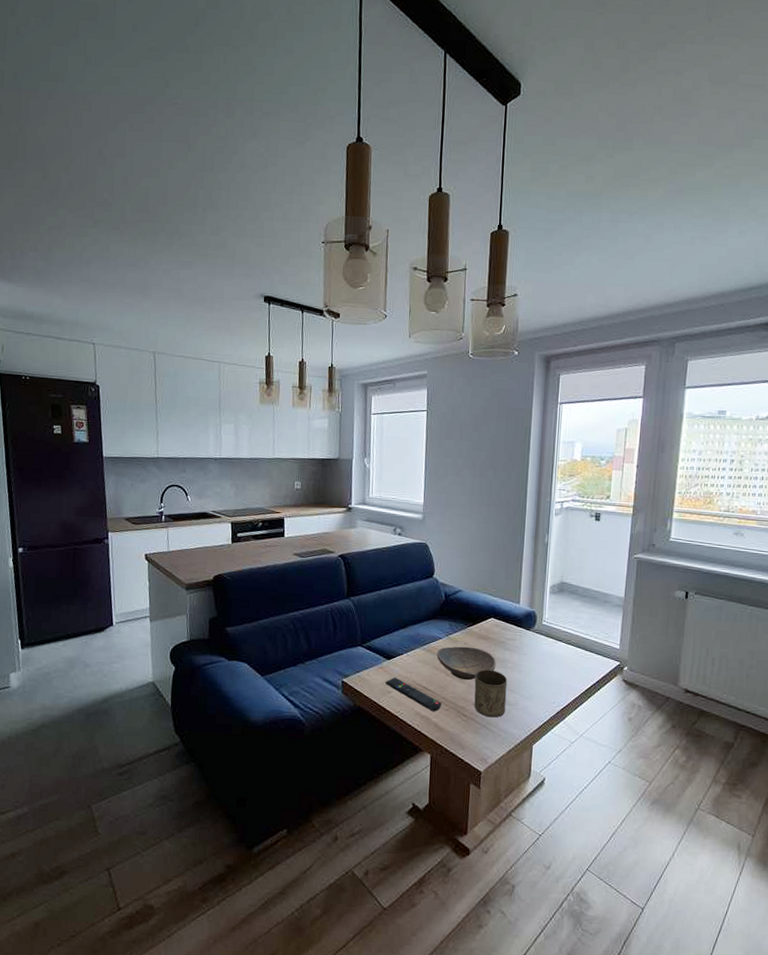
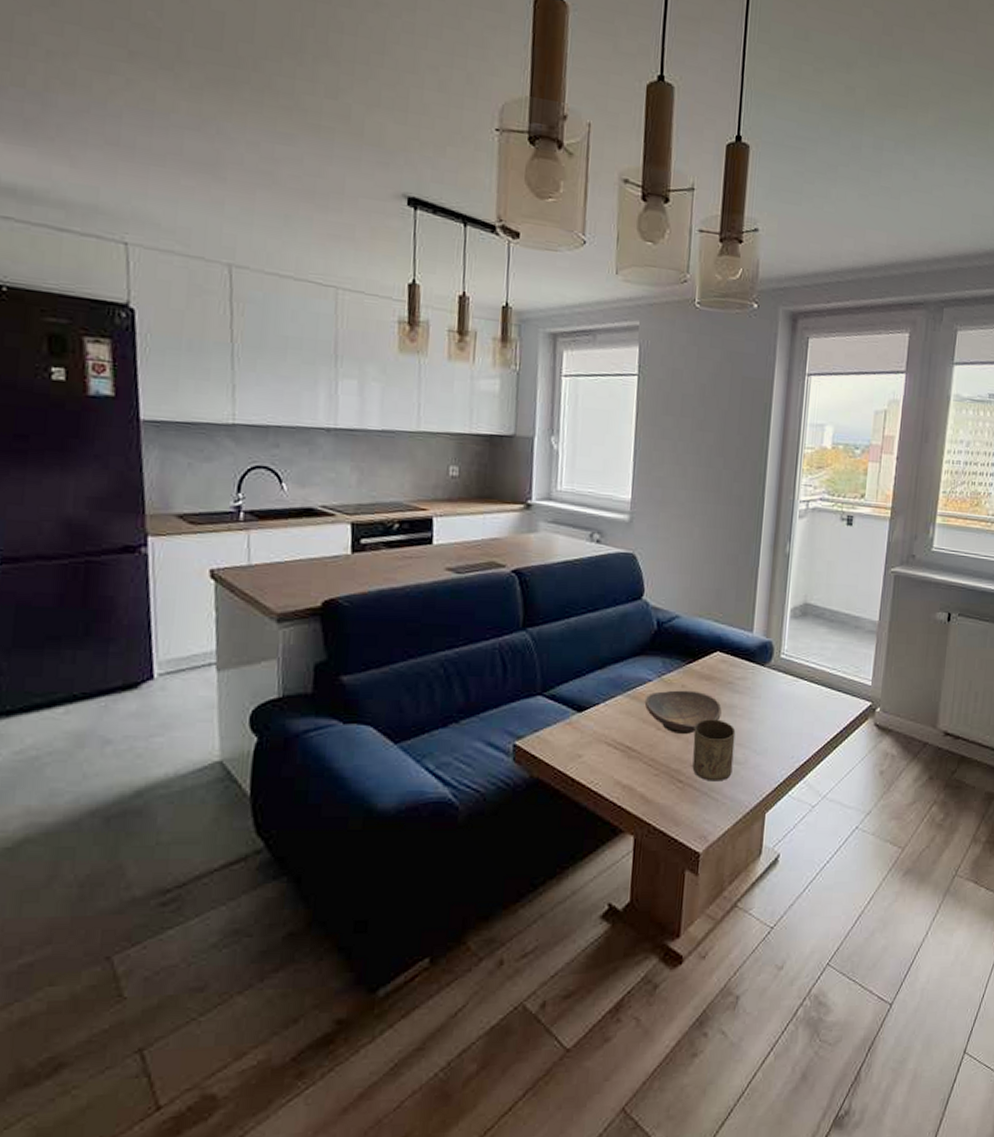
remote control: present [385,677,442,712] -> none [573,735,651,778]

